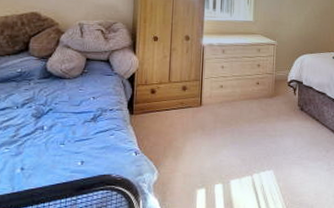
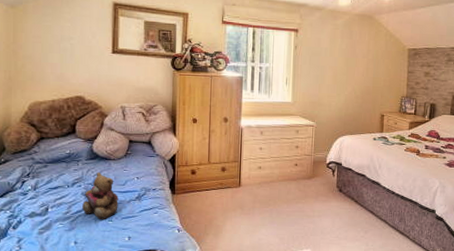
teddy bear: none [32,92,72,144] -> present [82,172,119,220]

